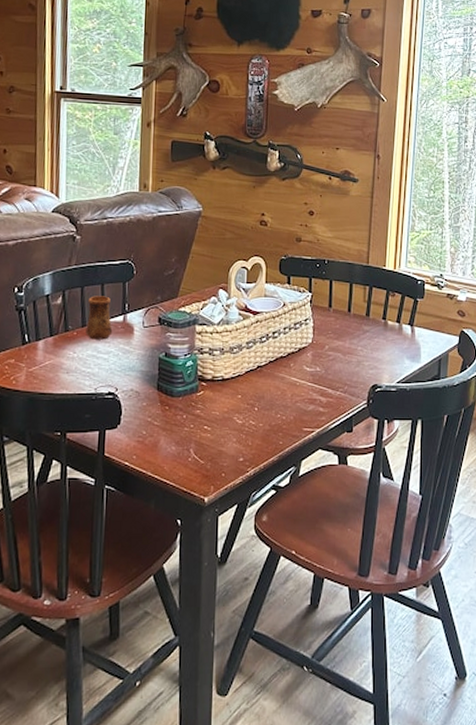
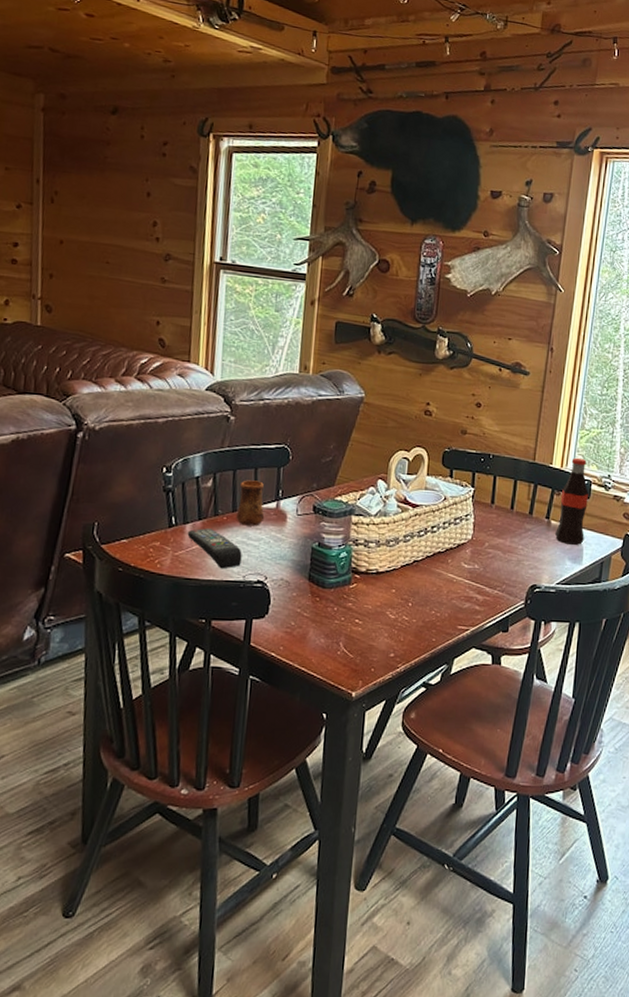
remote control: none [40,344,93,383] -> present [187,528,242,569]
bottle: none [392,259,422,344] -> present [554,457,588,545]

